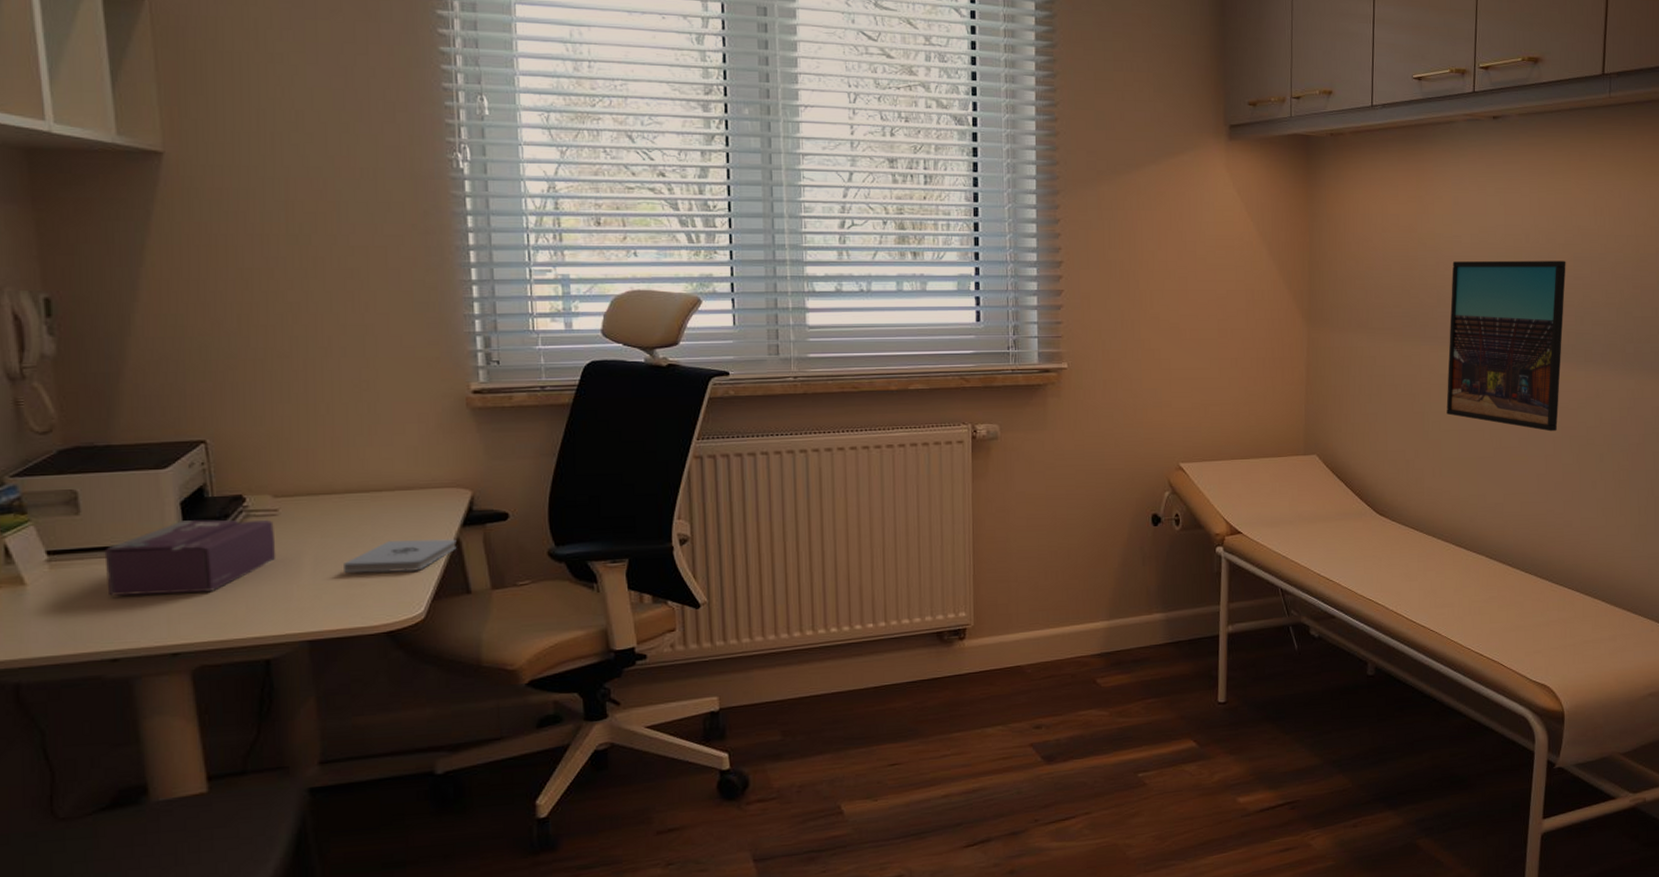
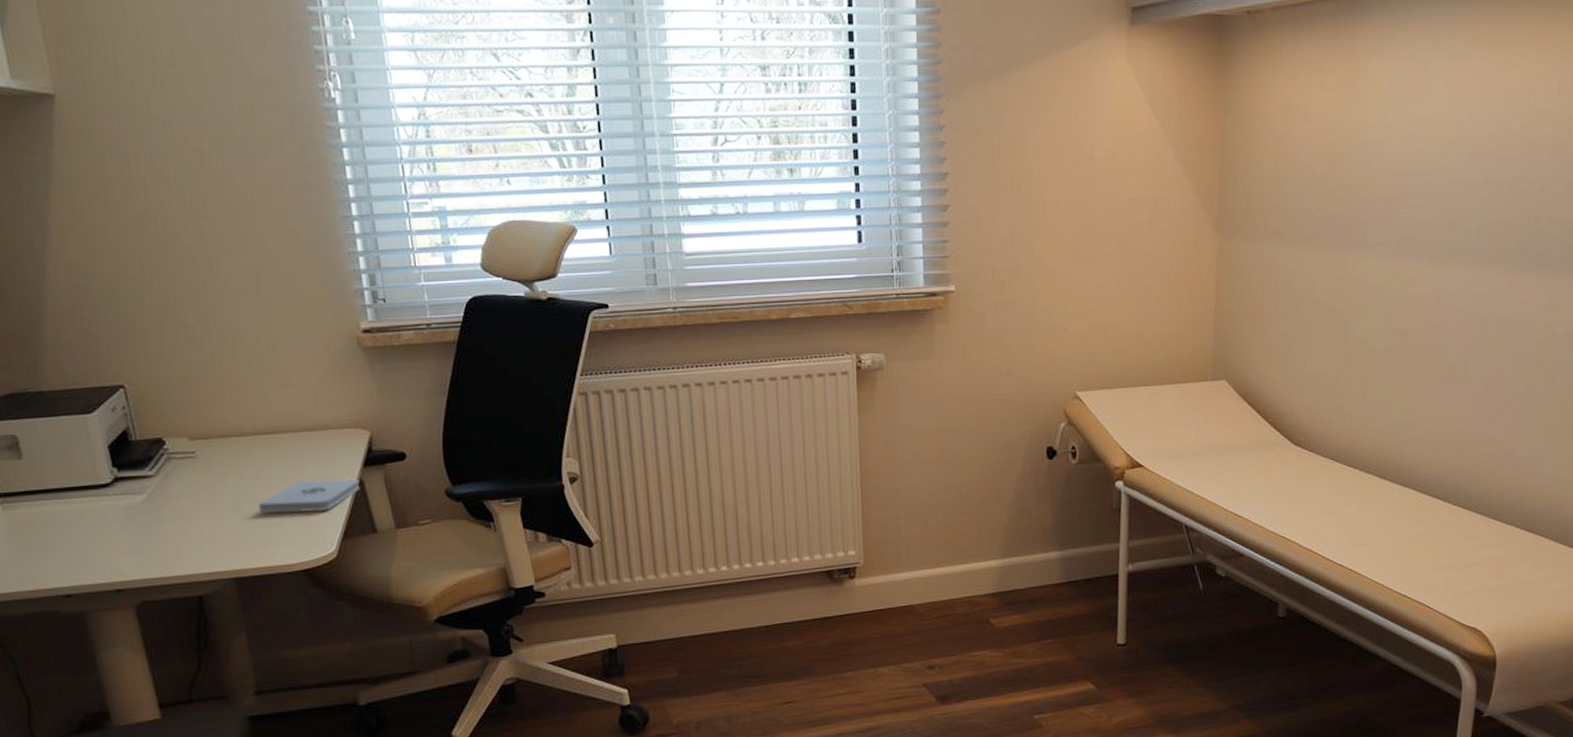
tissue box: present [104,519,276,596] -> none [47,461,198,536]
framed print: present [1446,260,1566,432] -> none [1374,150,1521,349]

